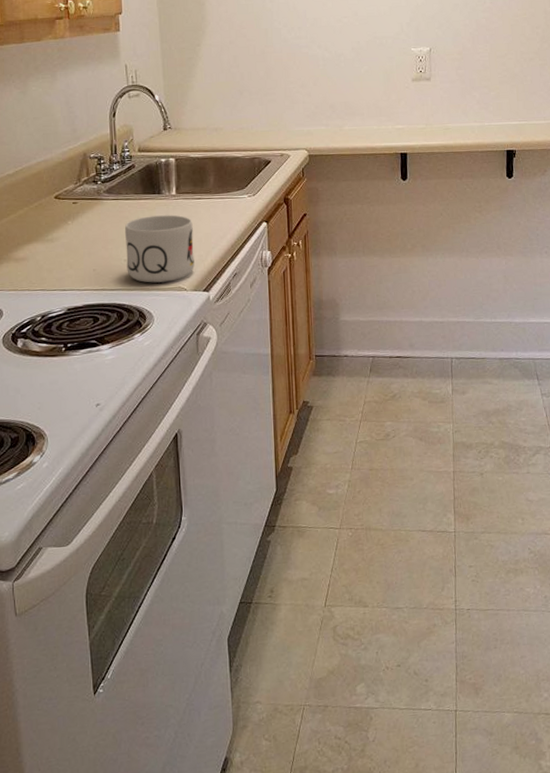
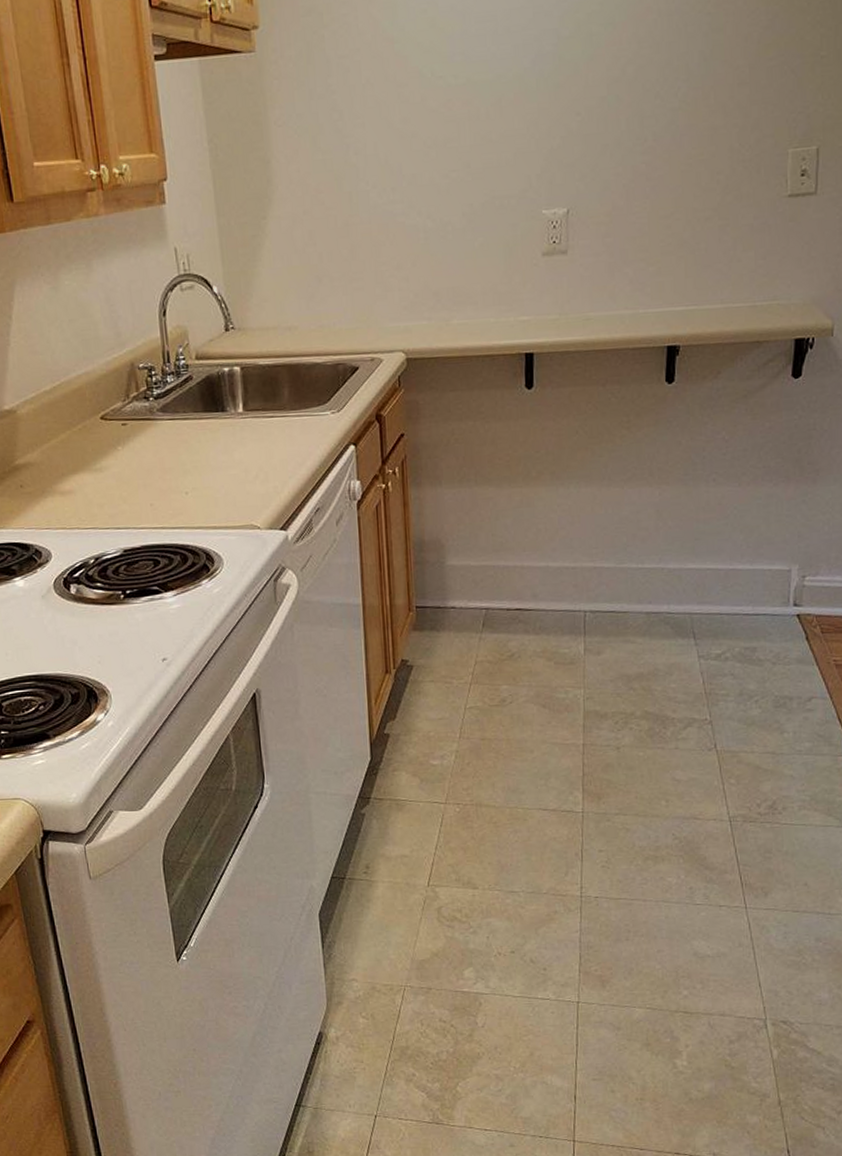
mug: present [124,215,195,283] -> none [183,437,269,520]

